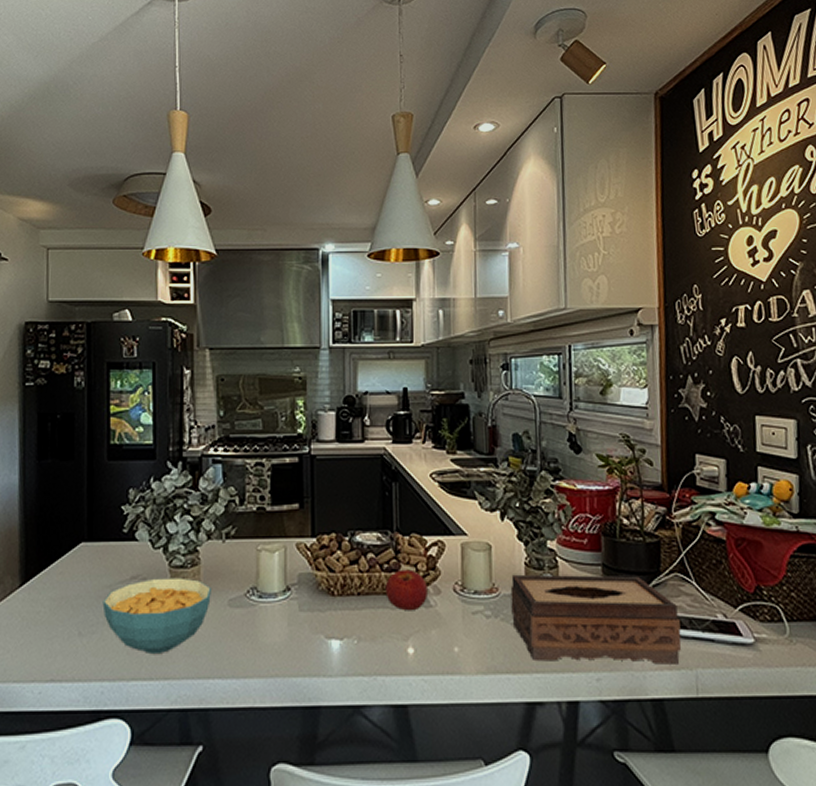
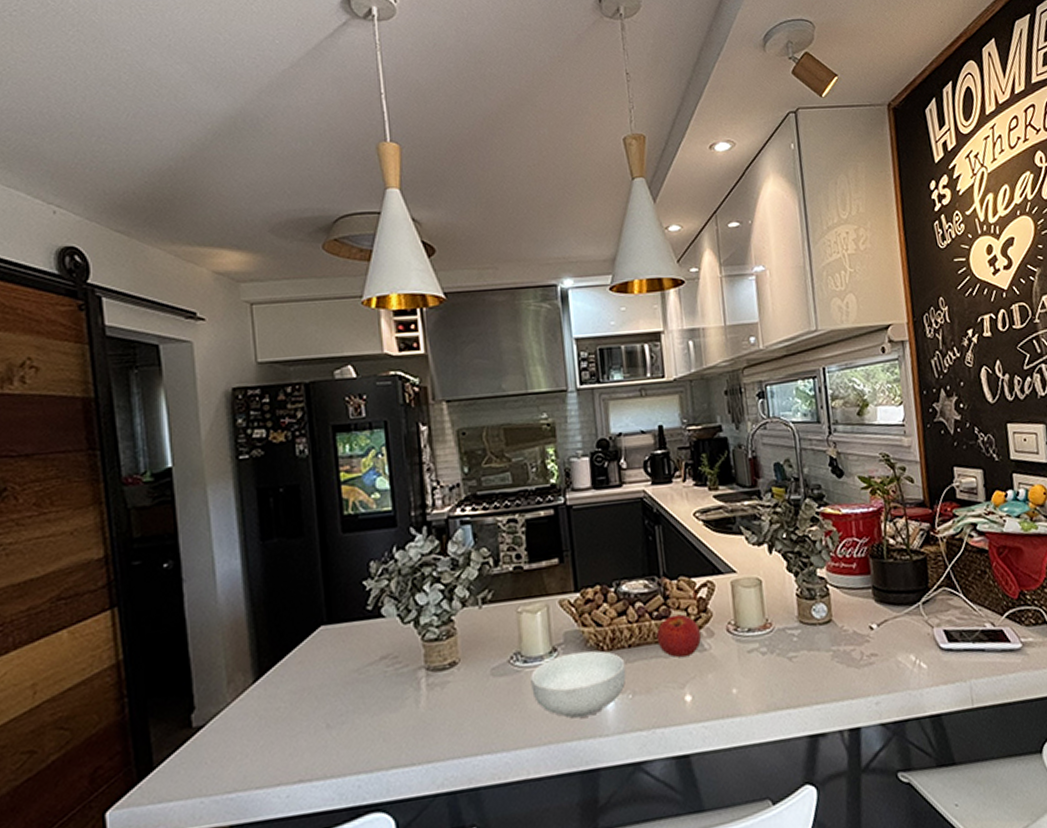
cereal bowl: present [102,577,211,653] -> none [350,651,472,738]
cereal bowl: none [264,593,353,656] -> present [530,650,626,719]
tissue box: present [510,574,682,665] -> none [784,594,955,692]

